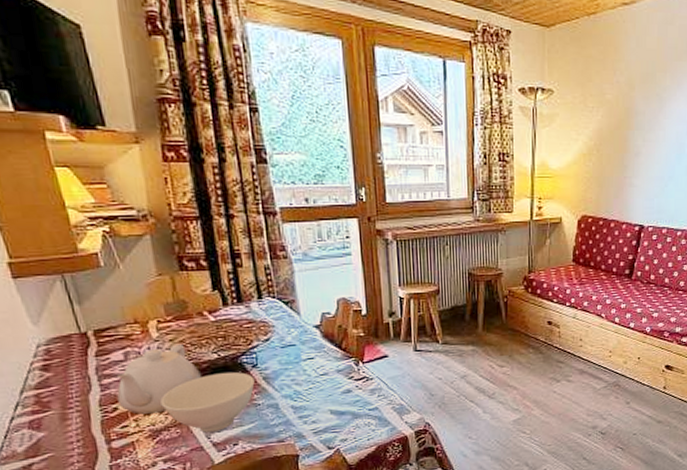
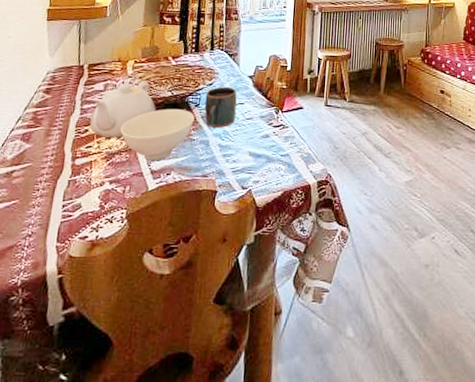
mug: none [263,340,307,389] -> present [204,86,237,128]

